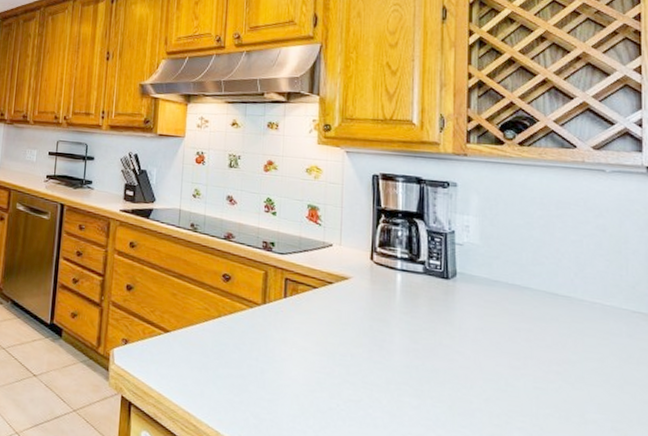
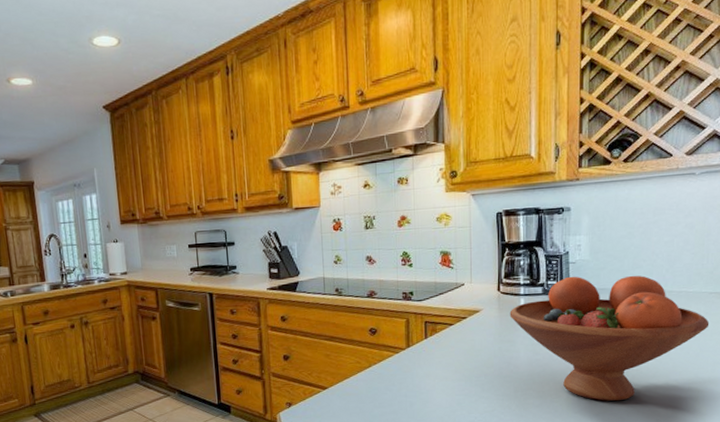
fruit bowl: none [383,259,635,425] -> present [509,275,709,401]

